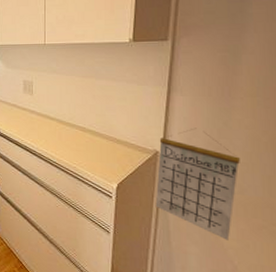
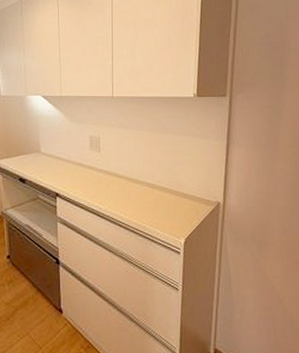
calendar: present [155,128,240,241] -> none [218,178,283,278]

